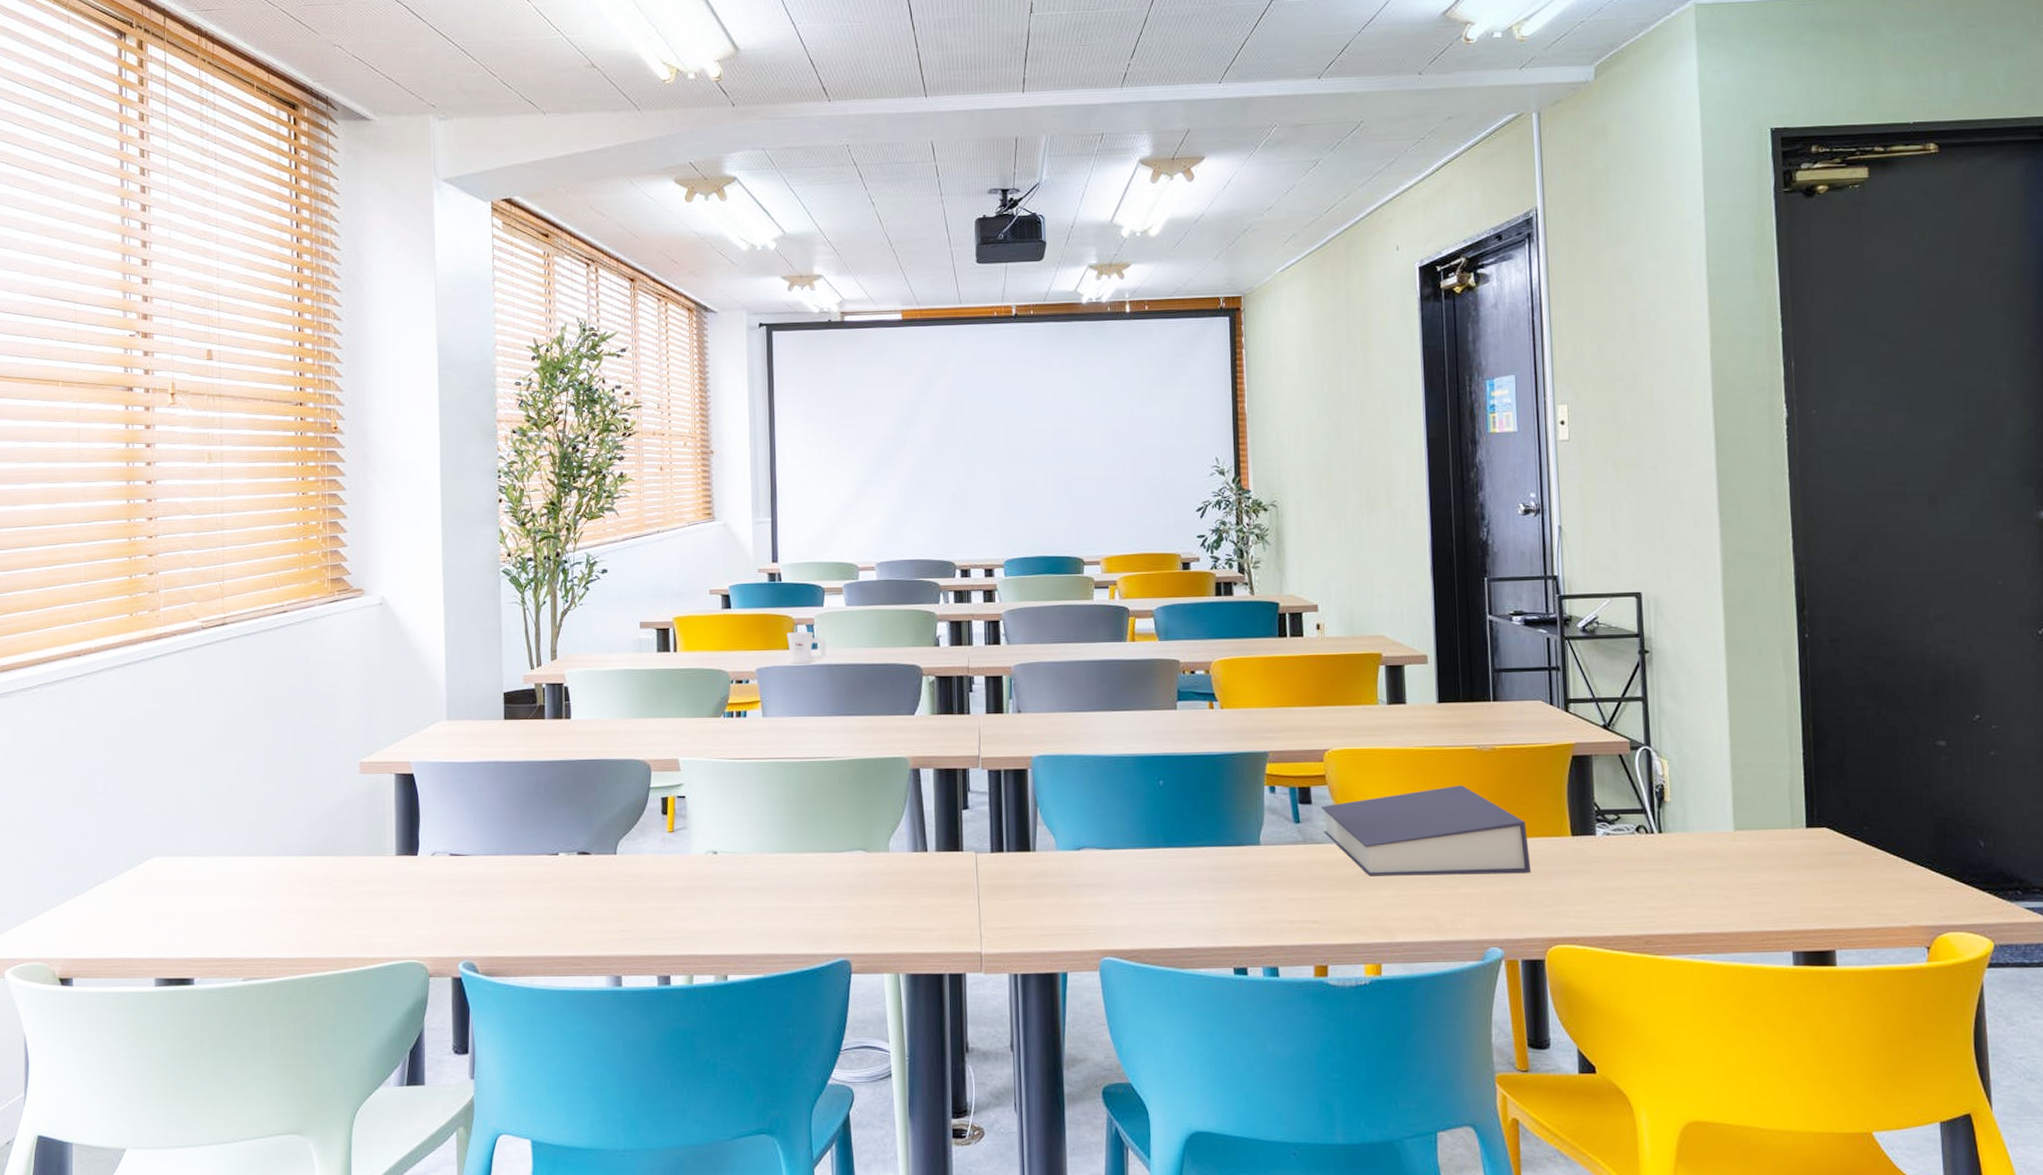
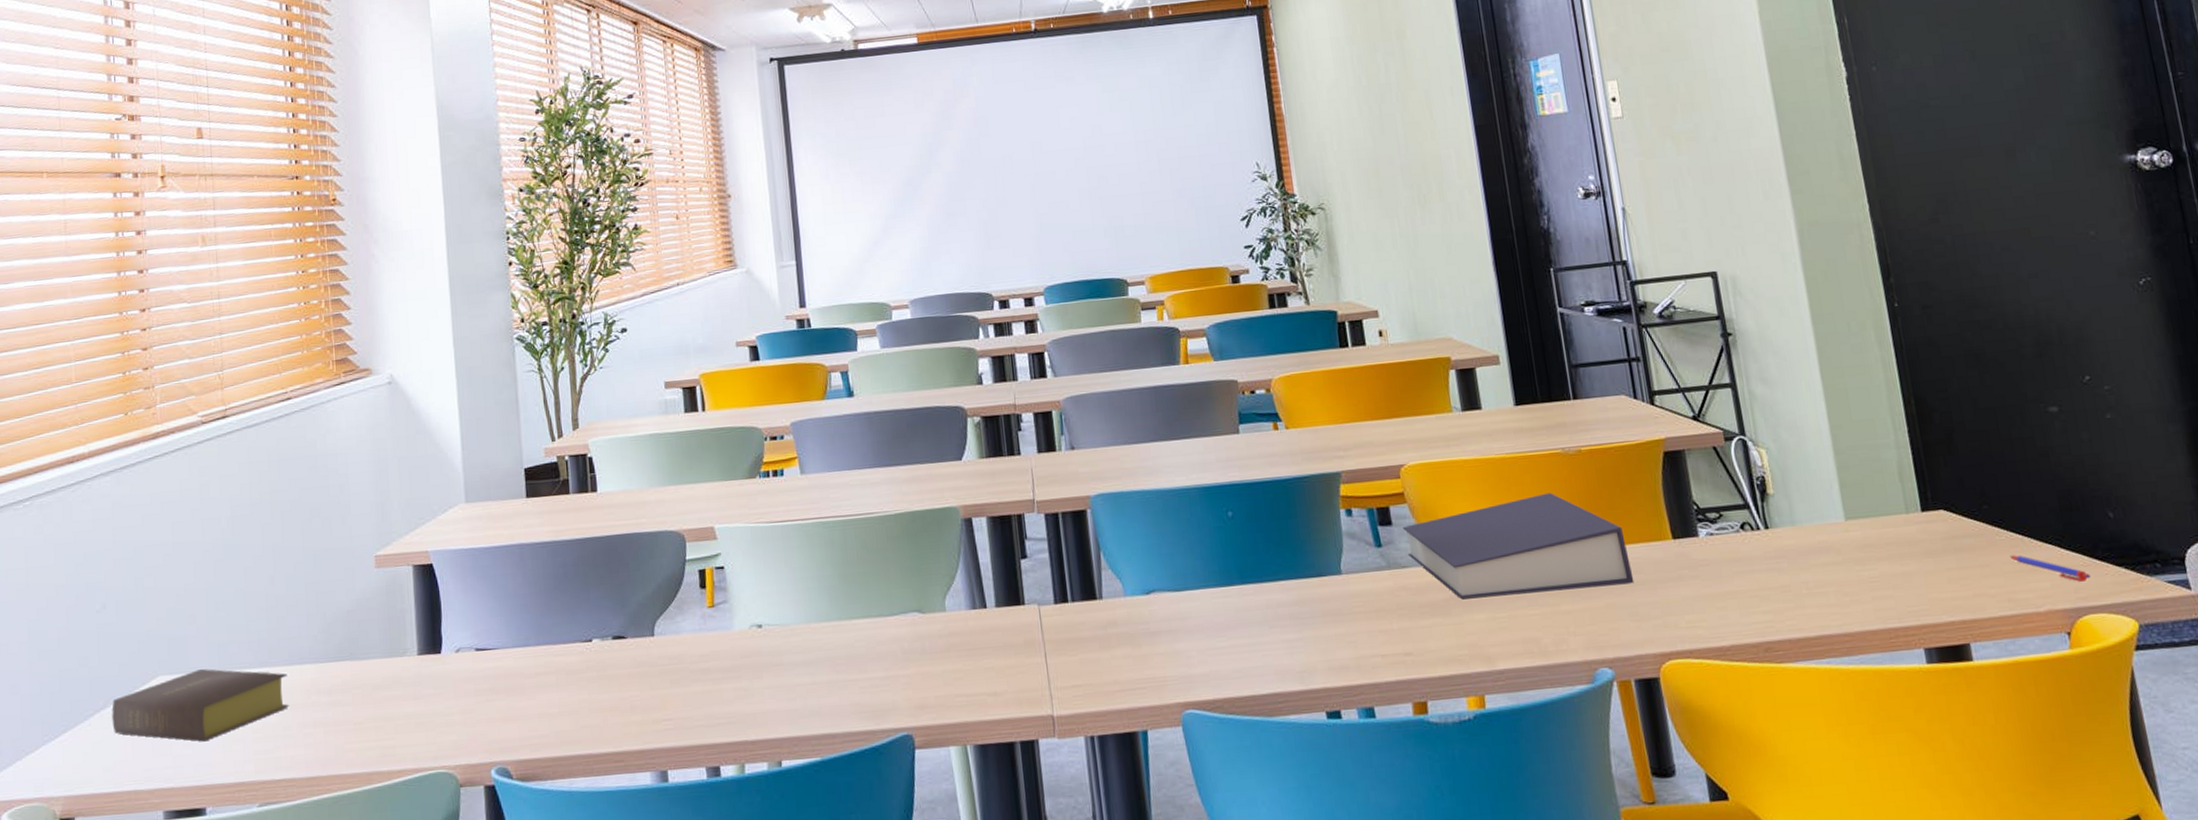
bible: none [110,854,274,919] -> present [112,669,289,742]
mug: present [787,632,826,664] -> none [820,379,864,416]
pen: none [1883,873,1955,903] -> present [2009,555,2090,583]

